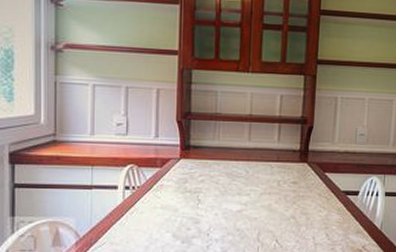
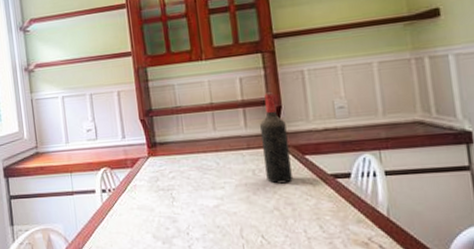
wine bottle: none [289,113,314,196] -> present [260,92,293,184]

